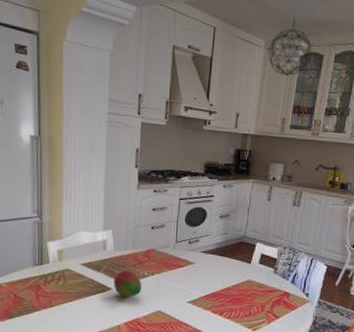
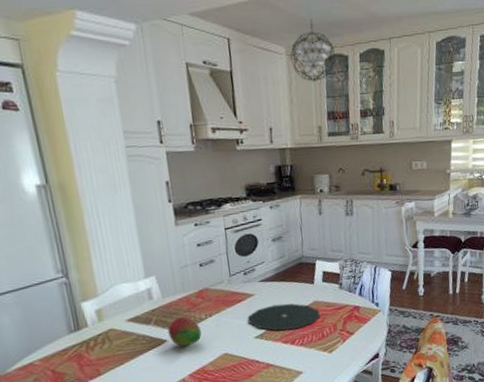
plate: none [184,276,251,302] -> present [248,303,320,331]

